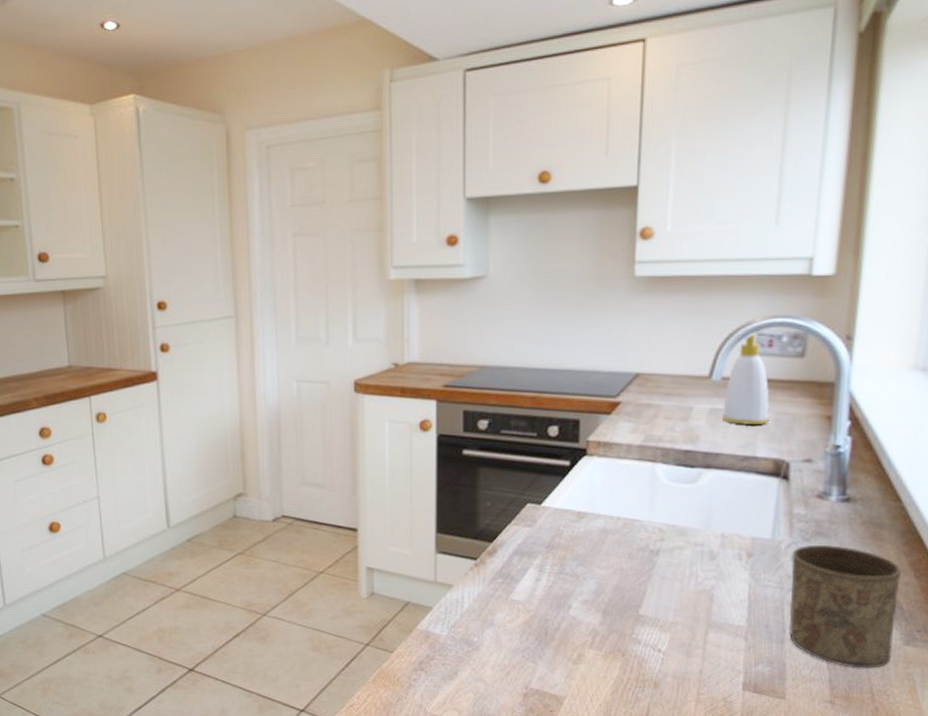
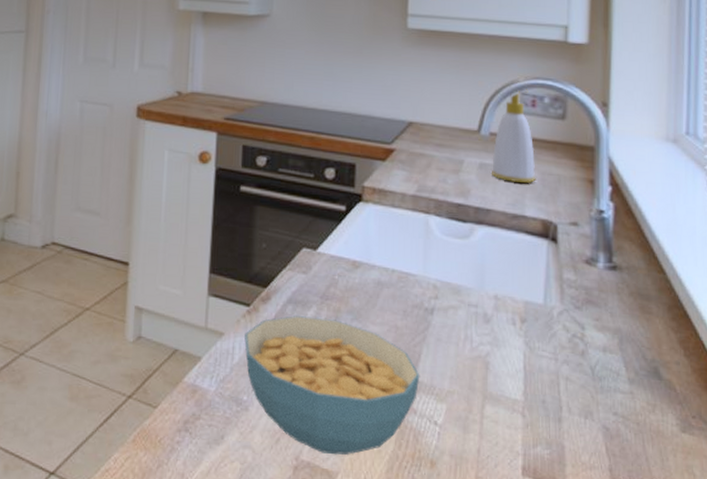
cereal bowl: none [473,565,645,683] -> present [244,316,420,455]
cup: present [789,544,902,669] -> none [563,314,672,458]

